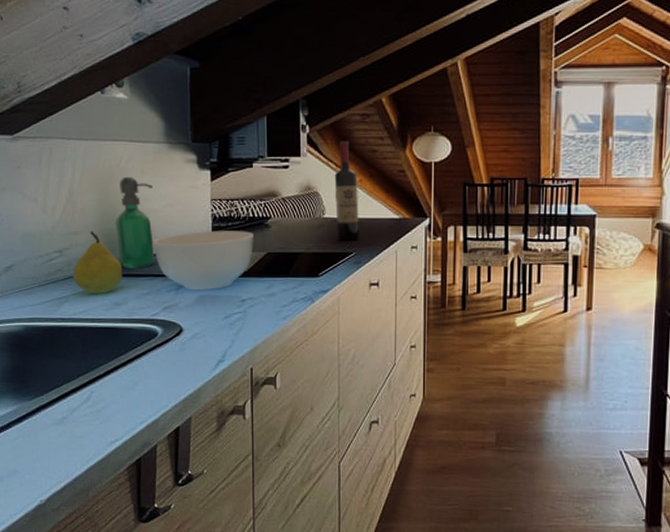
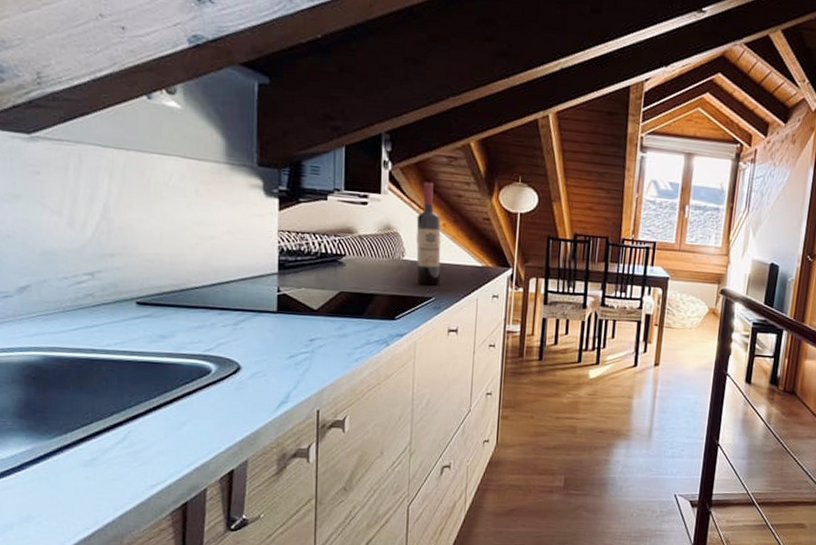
fruit: present [73,231,123,294] -> none [107,254,171,325]
soap dispenser: present [115,176,155,270] -> none [161,196,210,300]
bowl: present [152,230,253,291] -> none [207,263,325,328]

